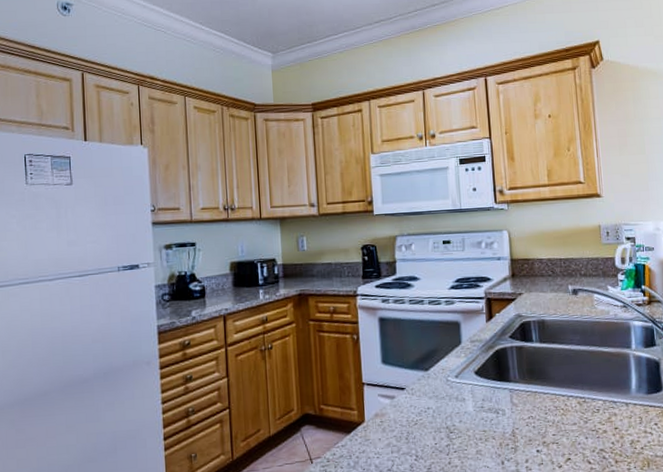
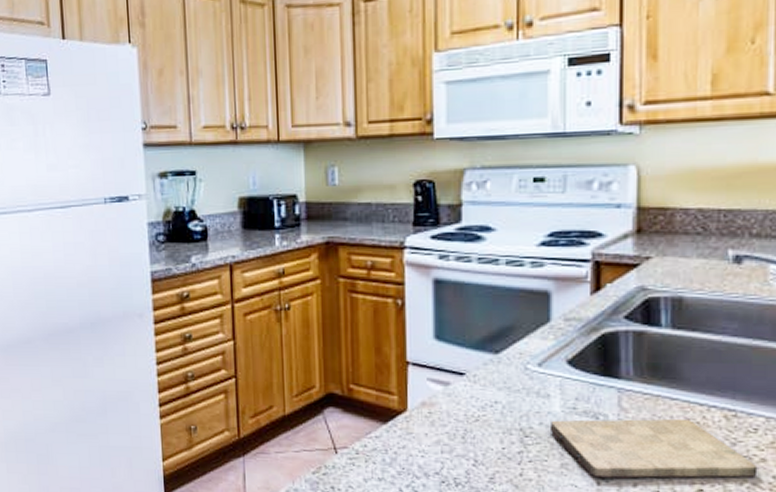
cutting board: none [466,407,603,459] -> present [549,418,758,479]

